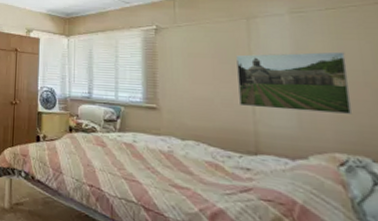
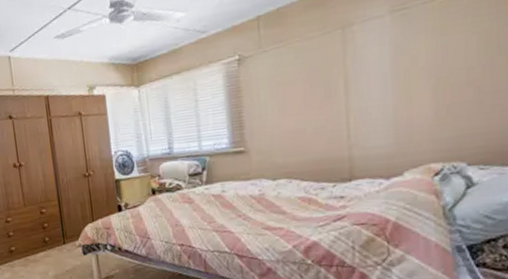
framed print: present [236,51,353,115] -> none [330,49,452,132]

